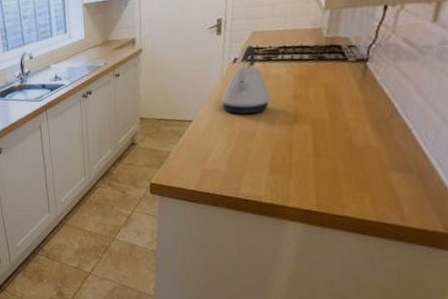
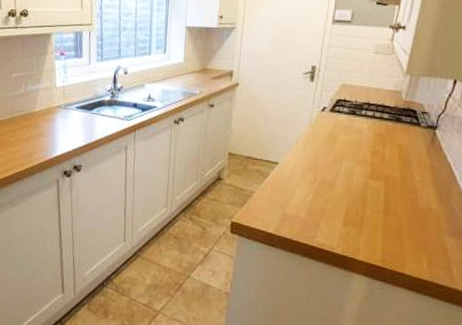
kettle: present [221,45,272,115] -> none [307,97,352,164]

